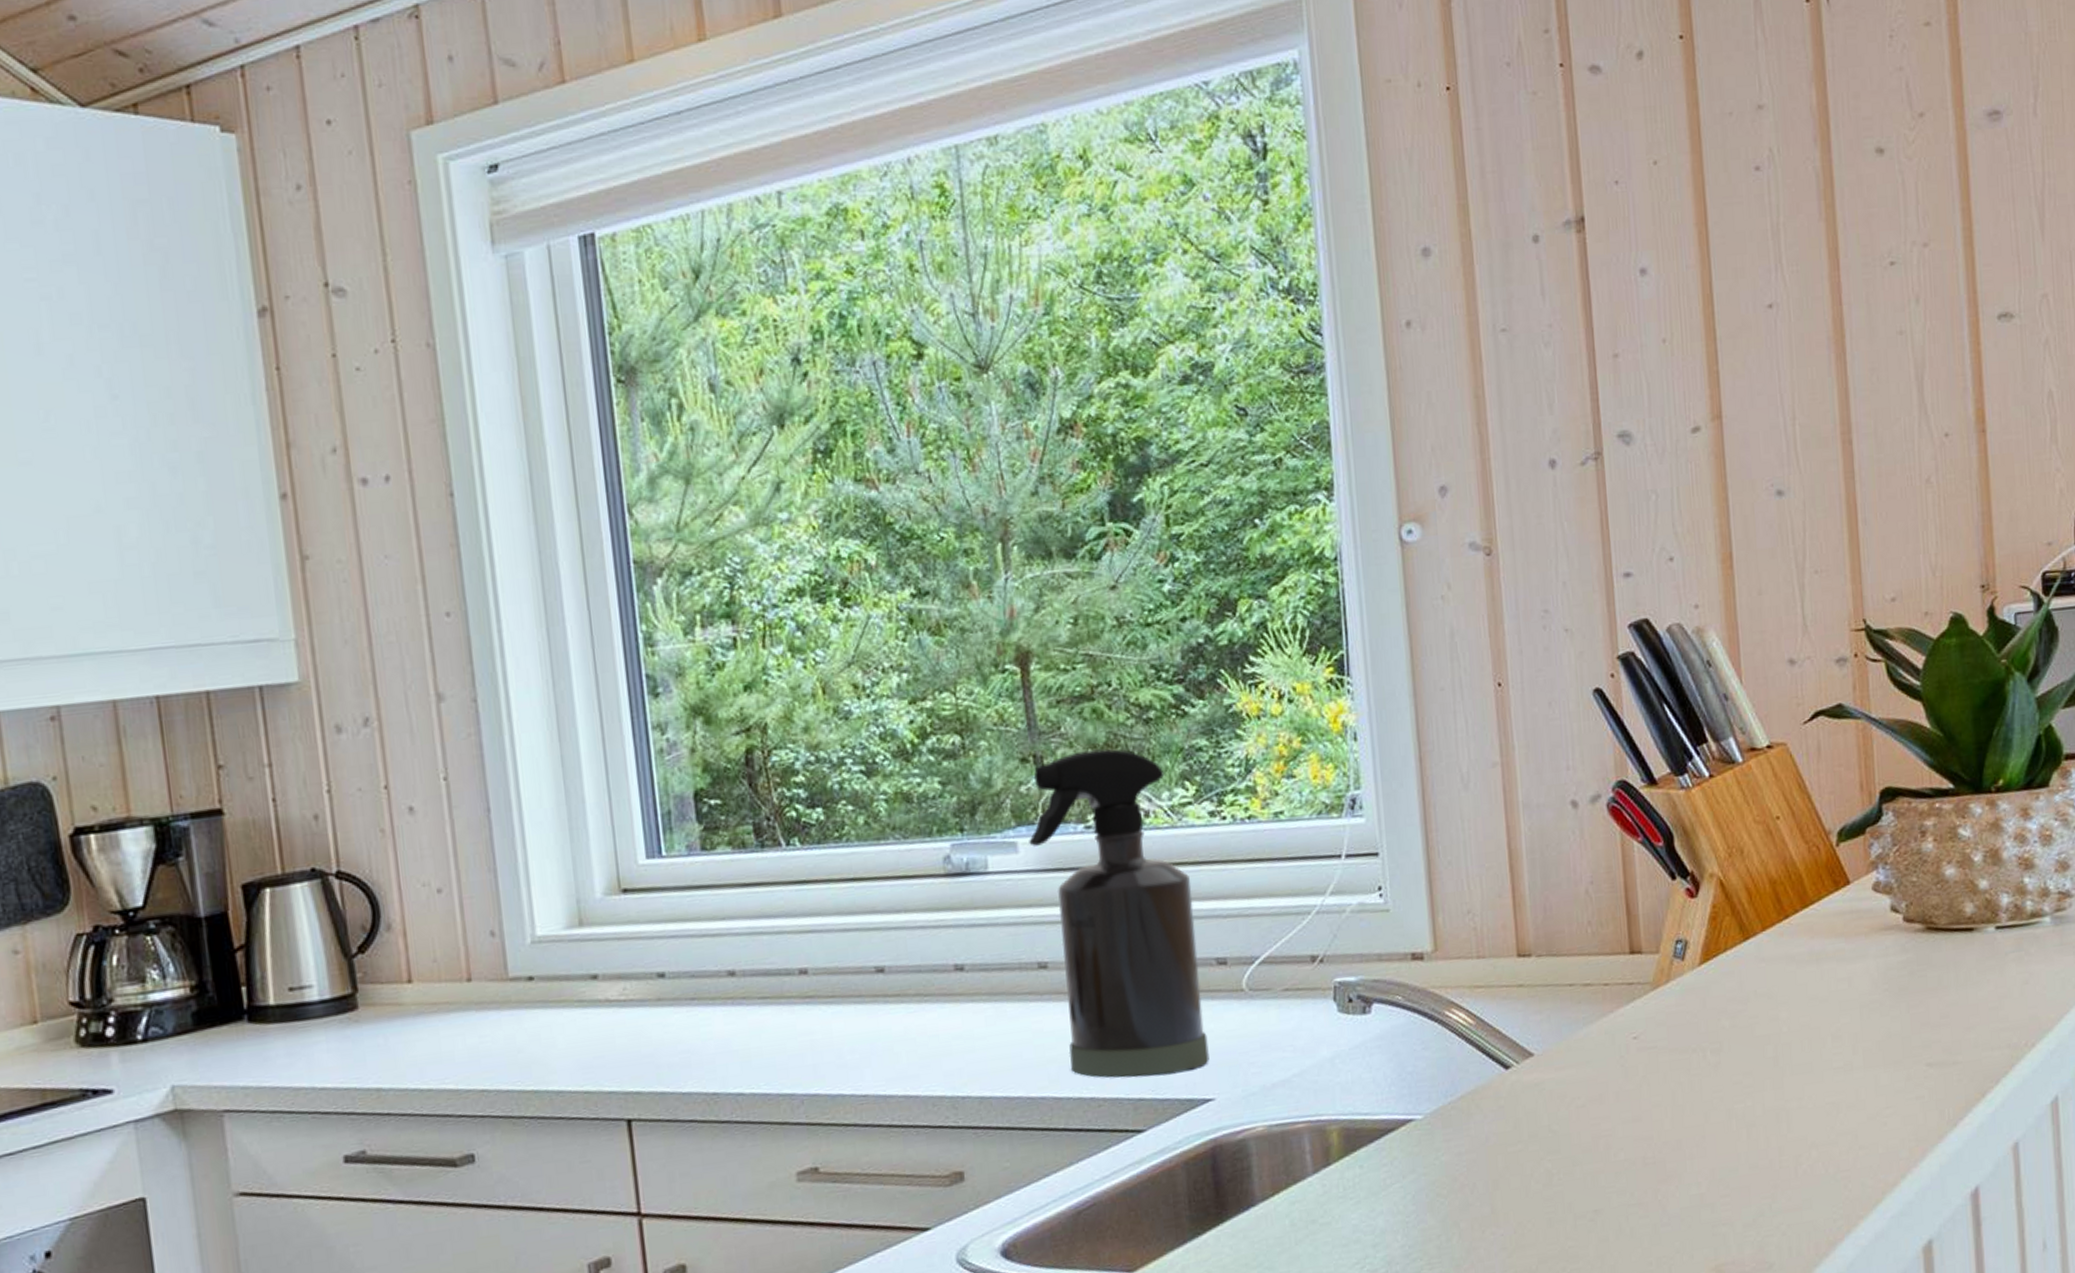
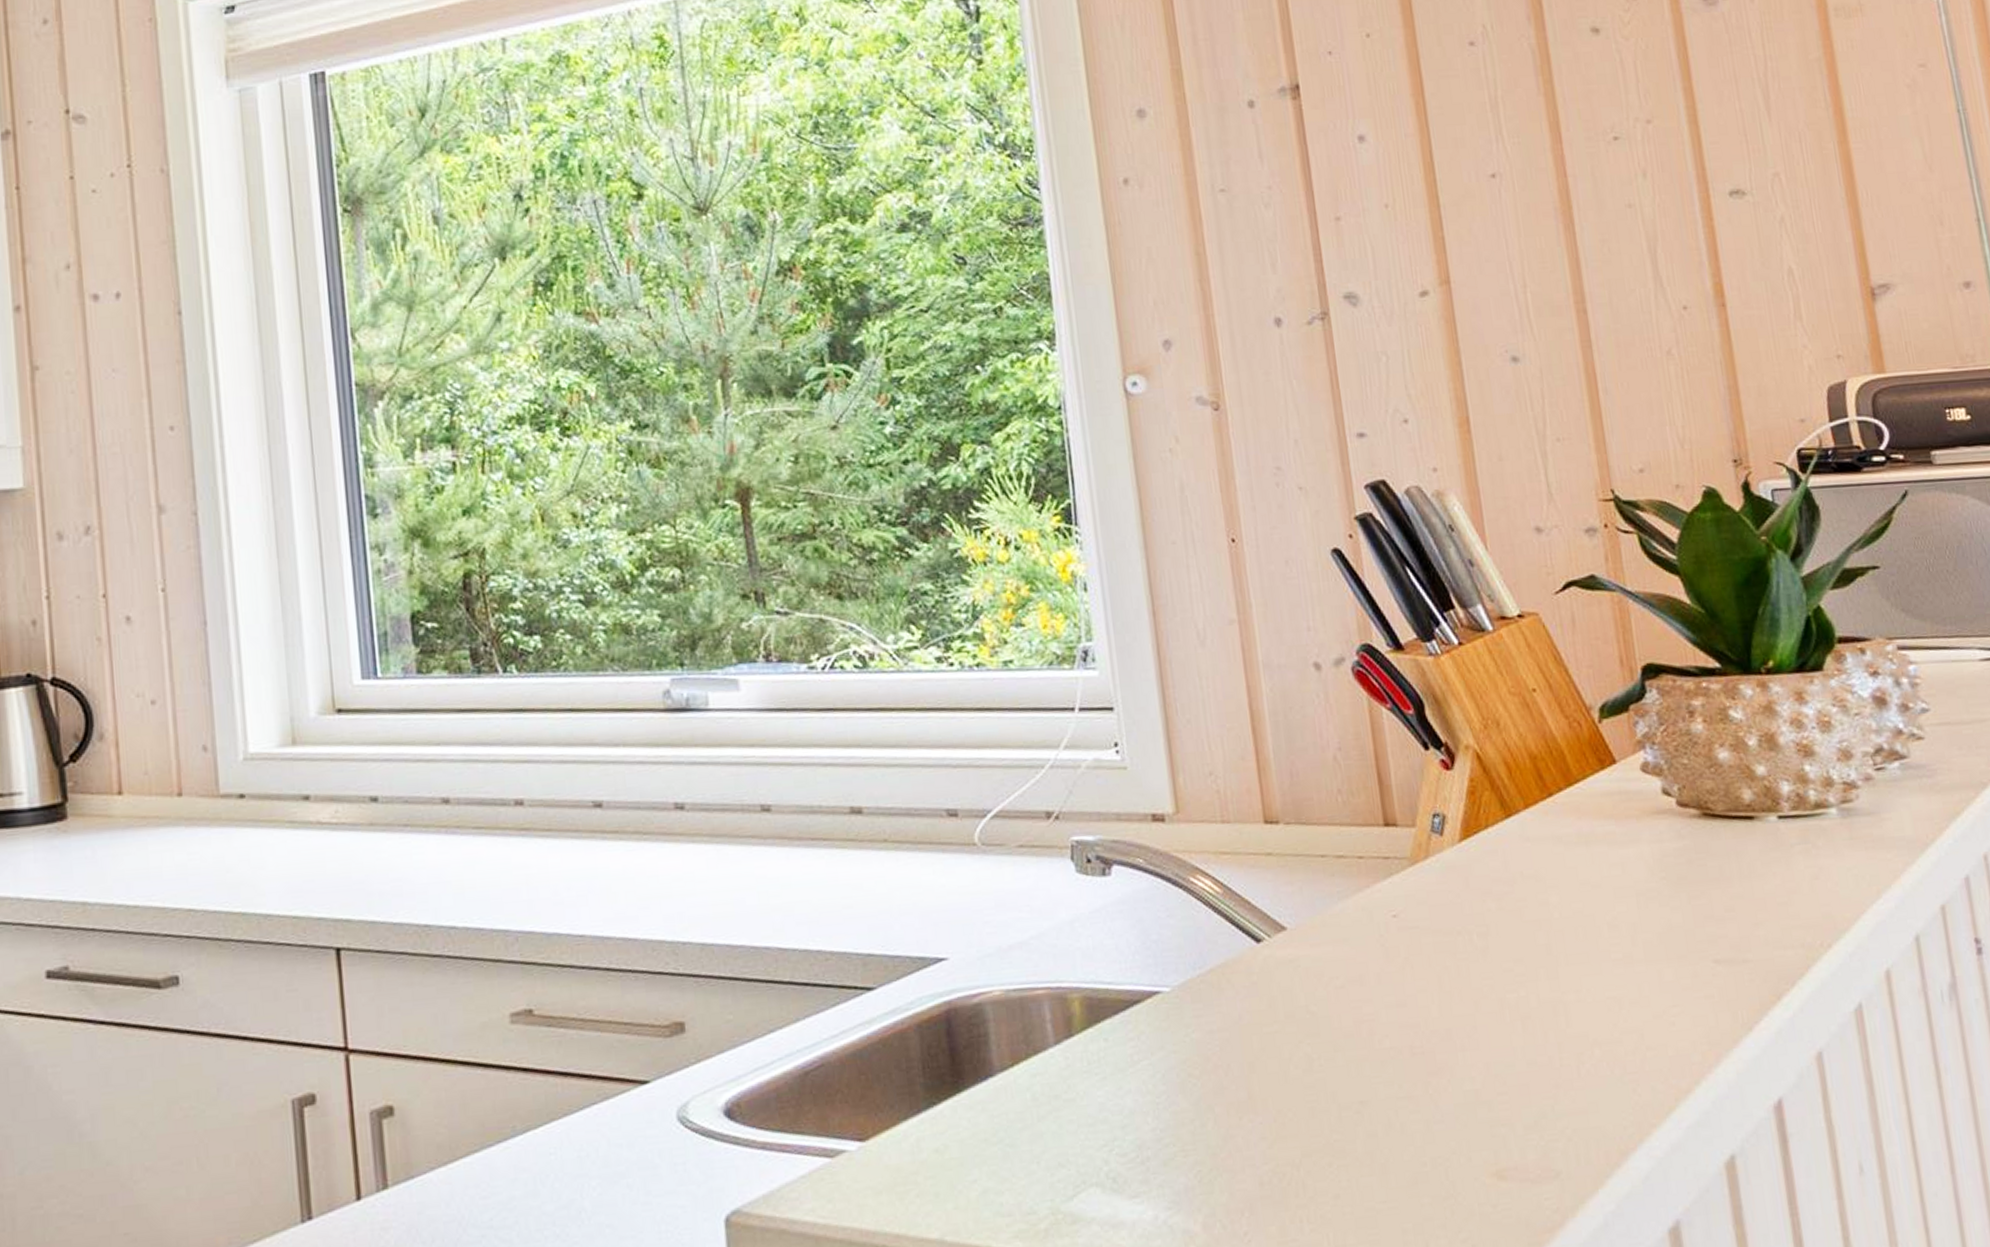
spray bottle: present [1029,749,1209,1078] -> none [750,588,942,931]

